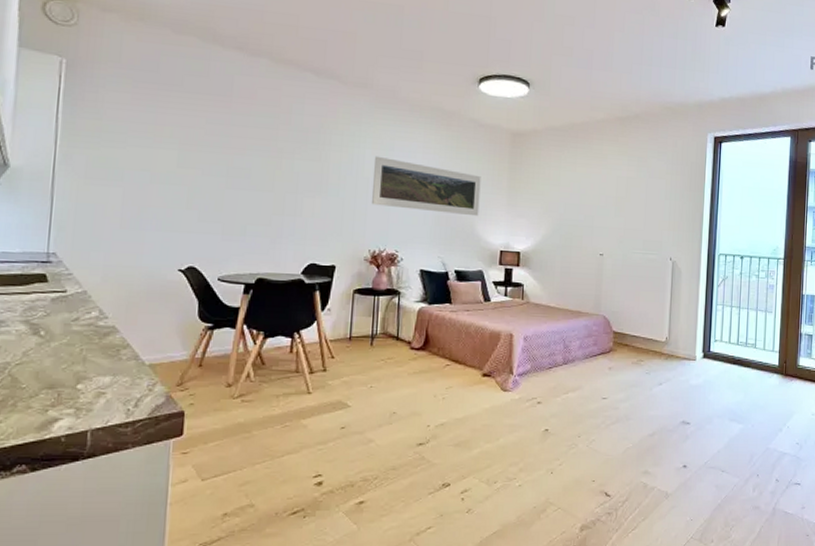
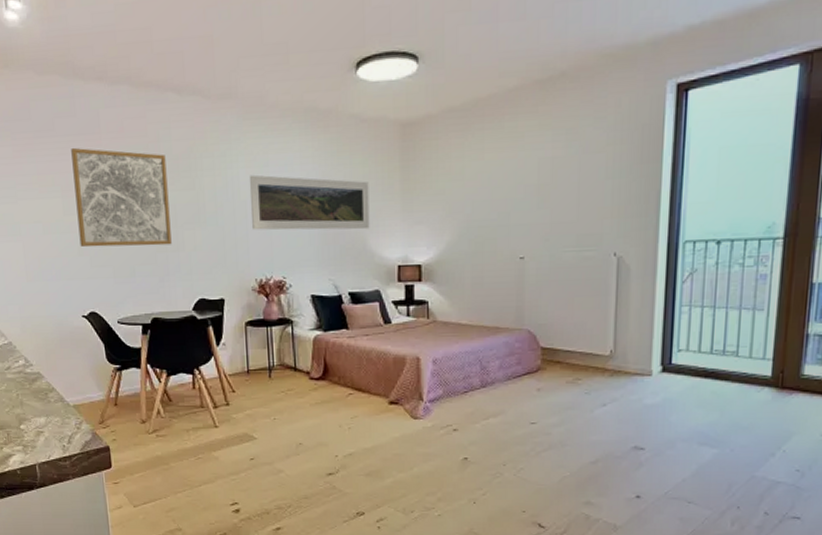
wall art: none [190,105,296,209] -> present [71,147,172,248]

